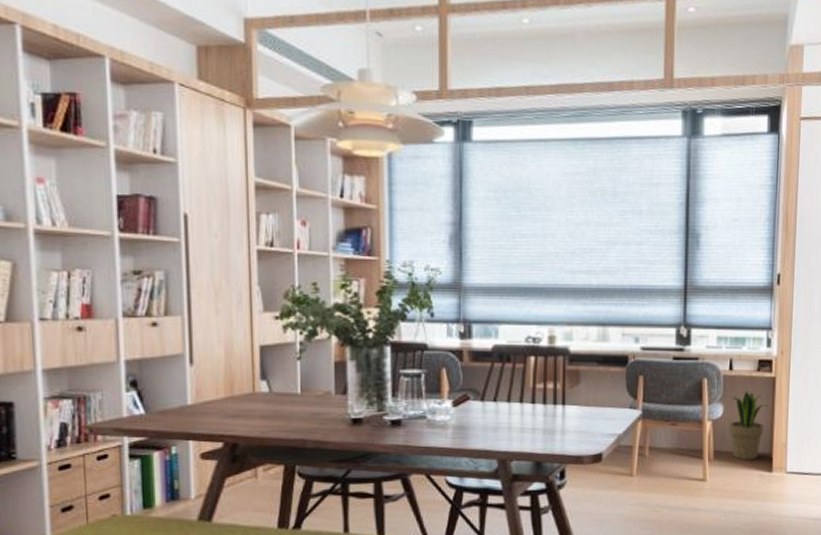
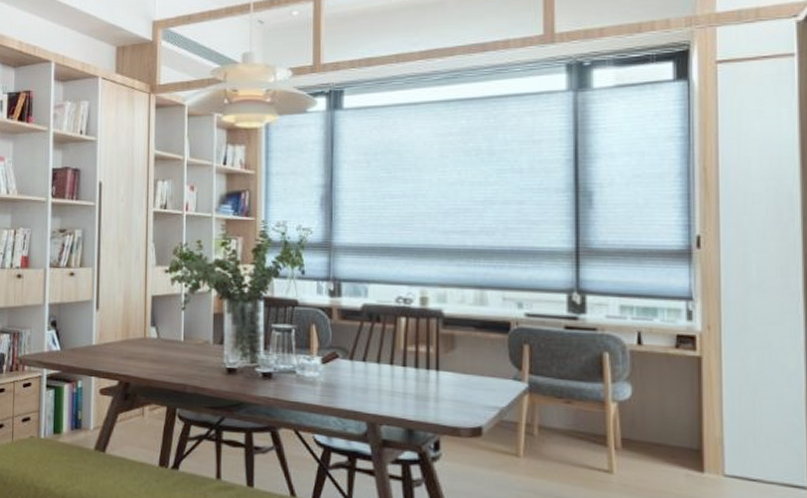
potted plant: present [728,391,769,460] -> none [640,370,694,454]

